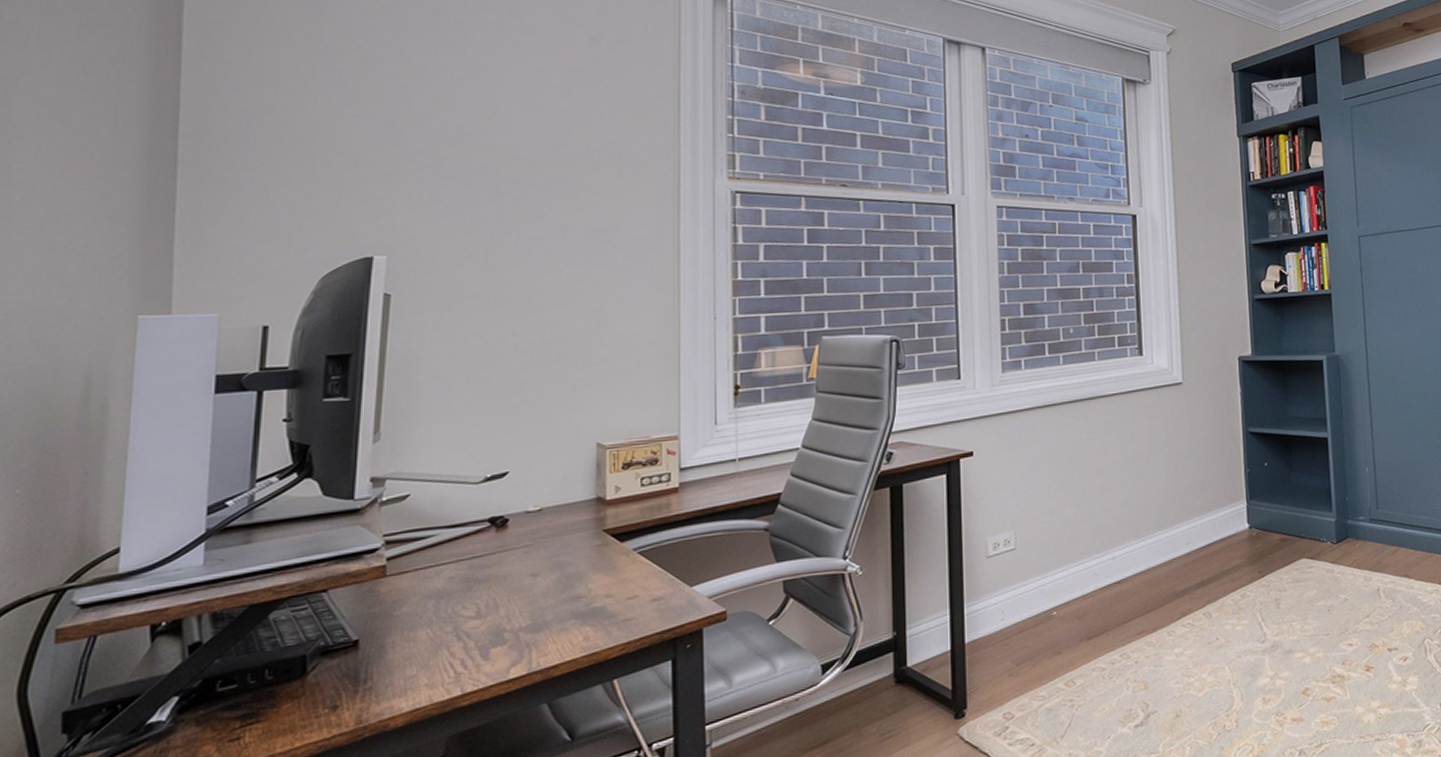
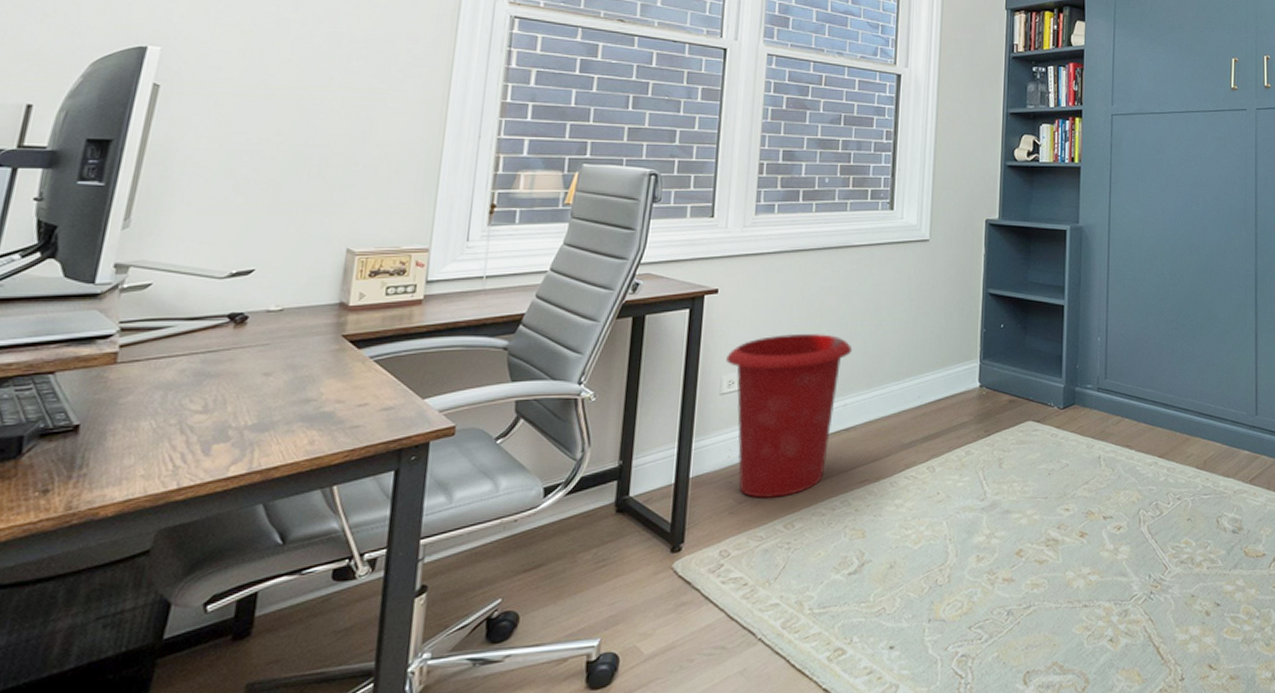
waste bin: none [989,488,1116,658] -> present [726,334,853,498]

